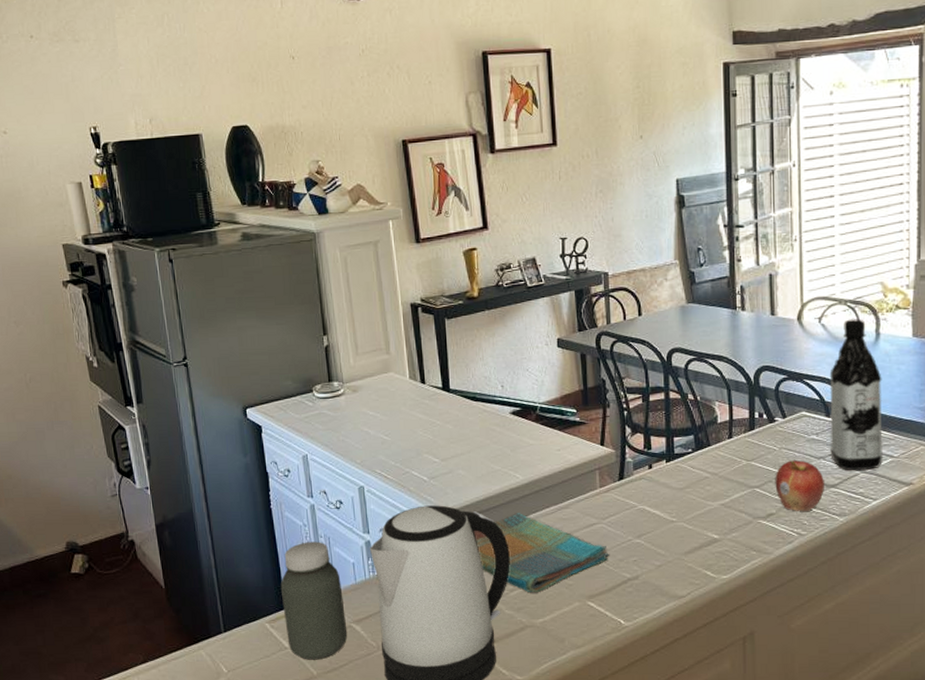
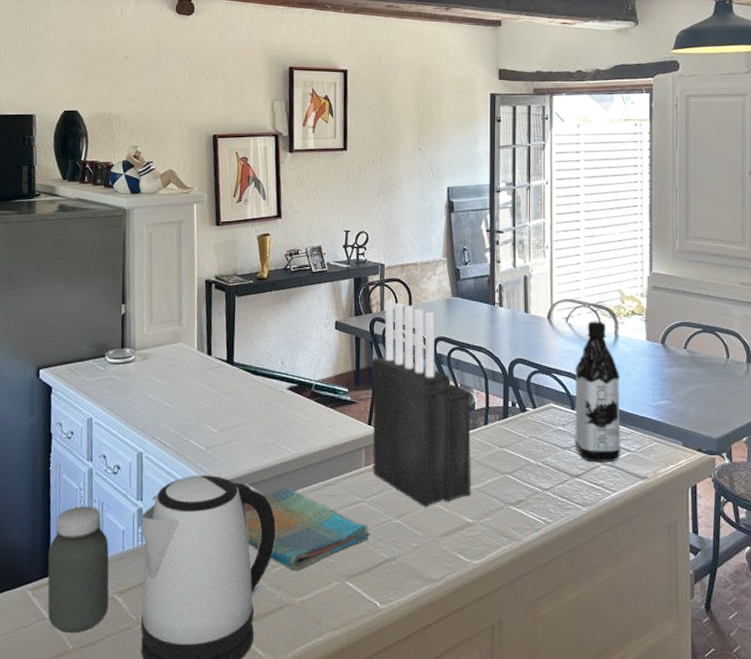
knife block: none [601,311,717,526] -> present [372,300,472,508]
fruit: present [775,460,824,512] -> none [525,449,569,501]

